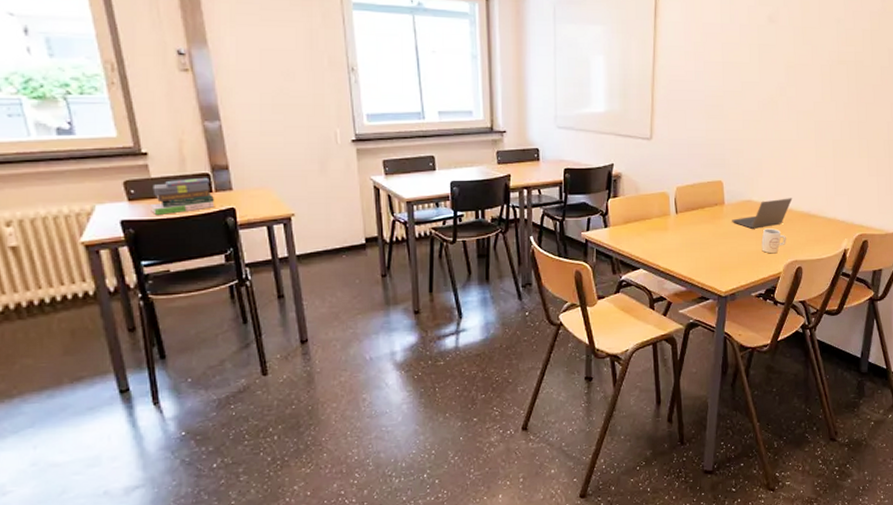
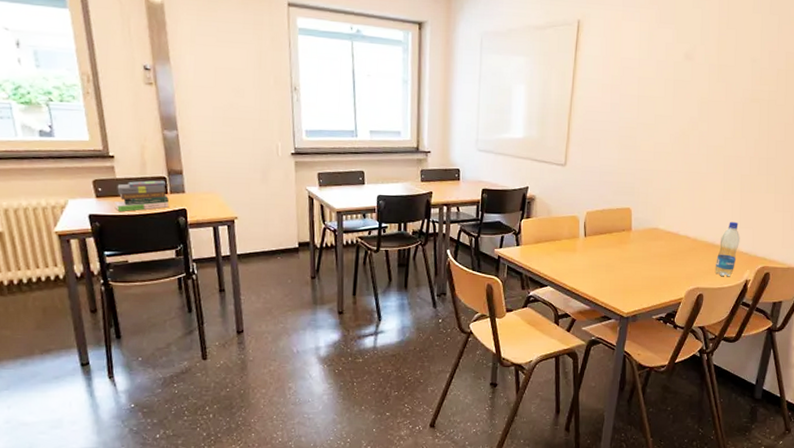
laptop computer: present [732,198,793,229] -> none [638,228,698,255]
mug: present [761,228,786,254] -> none [665,256,690,280]
bottle: none [812,189,836,248] -> present [715,221,740,277]

